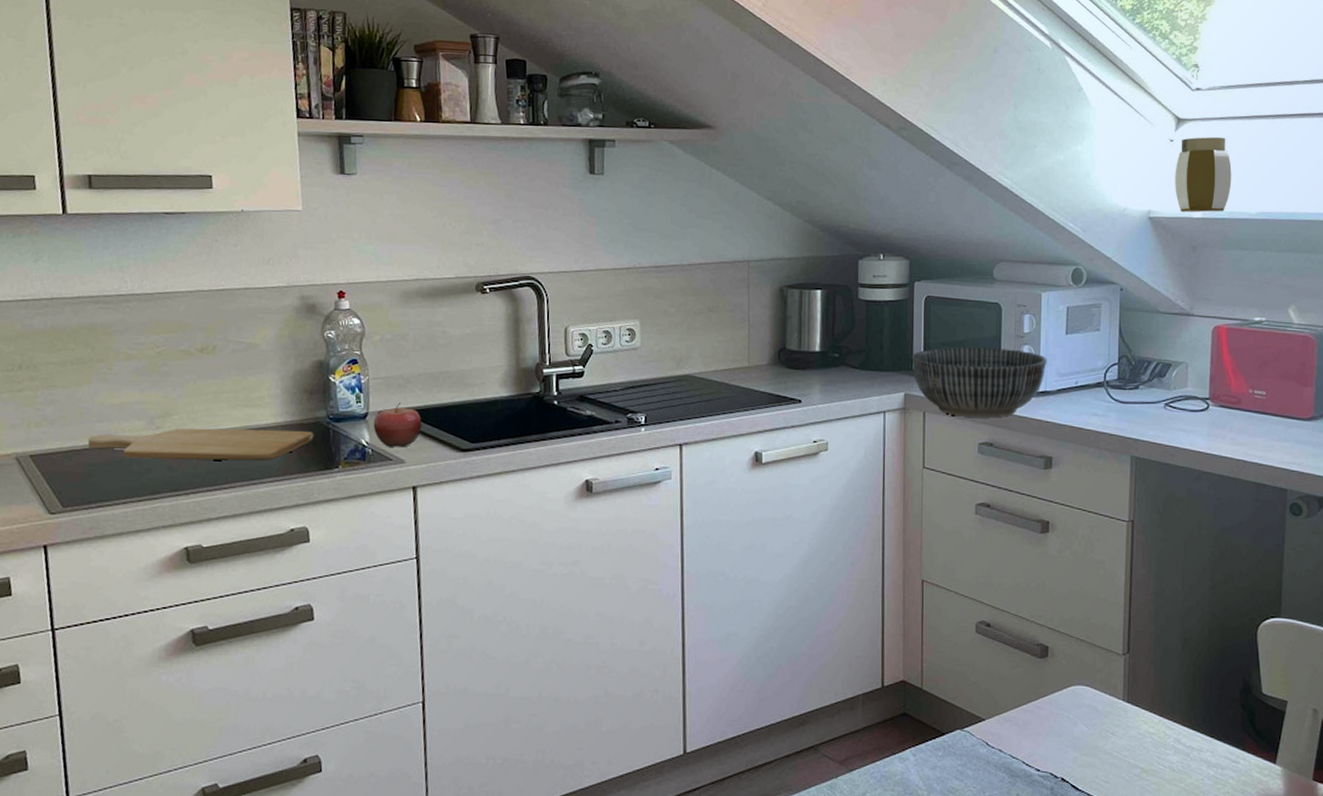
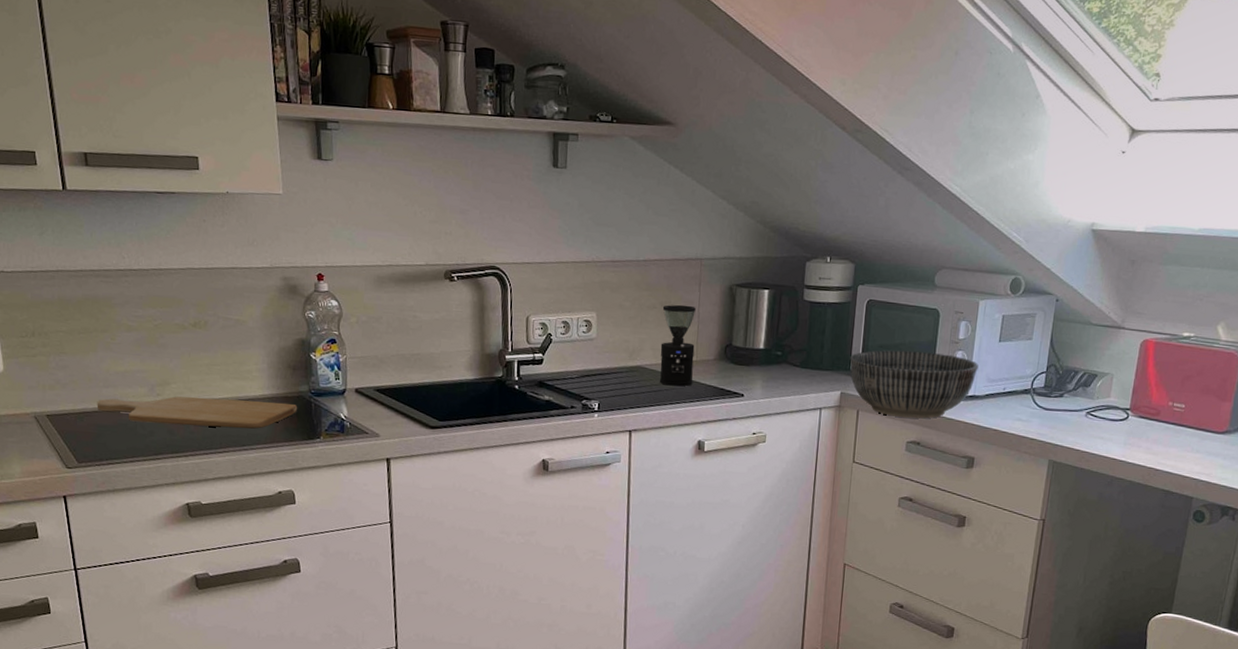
fruit: present [373,402,422,448] -> none [350,380,395,423]
coffee grinder: none [709,308,746,395] -> present [660,304,696,387]
jar: present [1175,137,1232,213] -> none [1121,149,1180,227]

